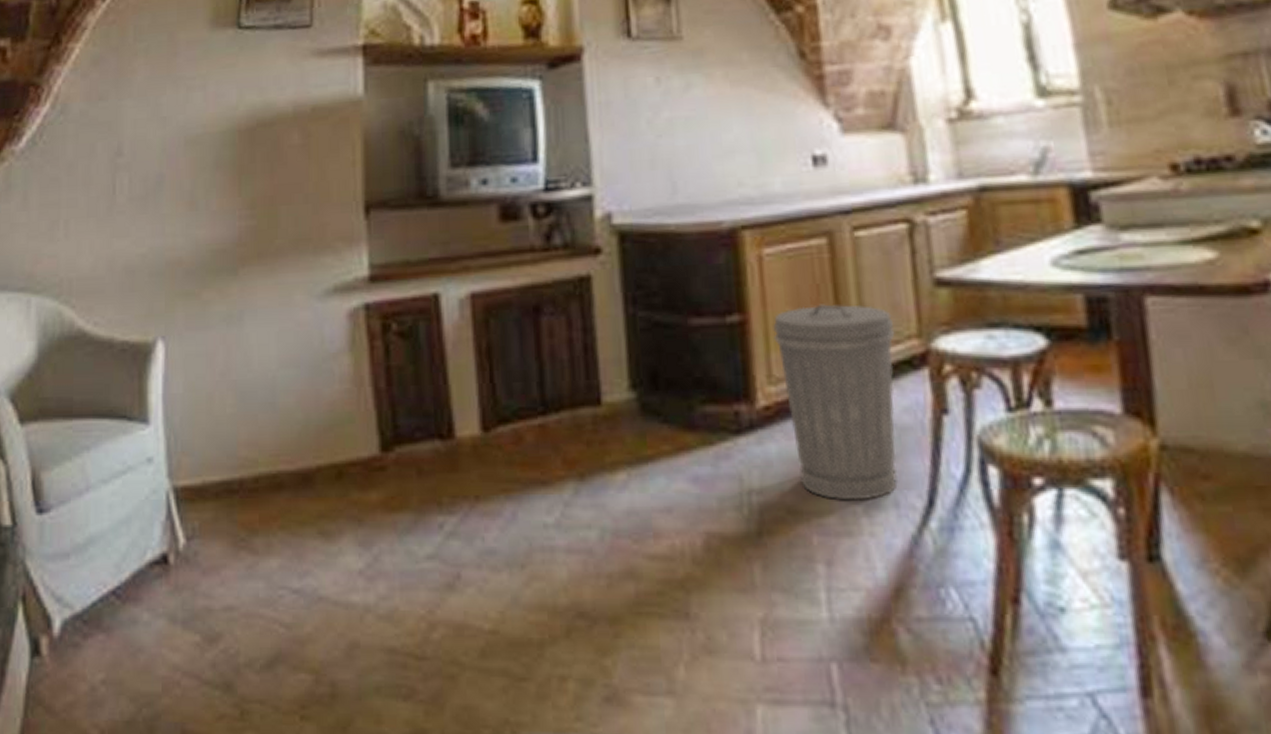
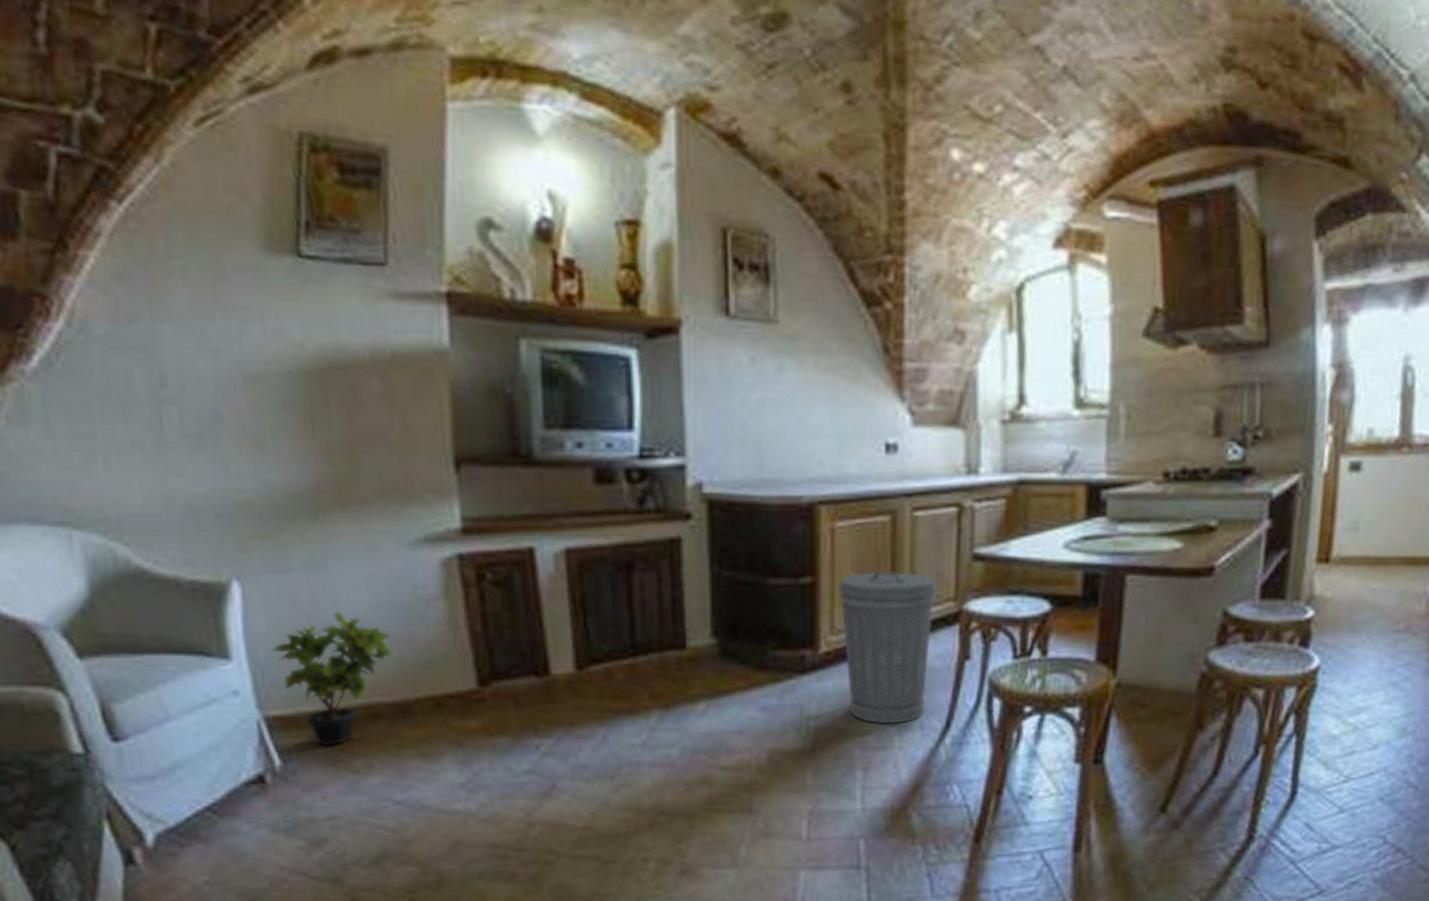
potted plant: none [185,370,297,523] -> present [270,612,392,747]

